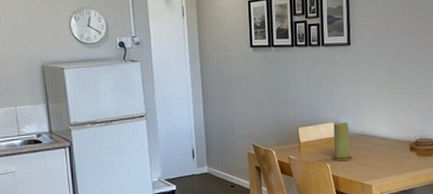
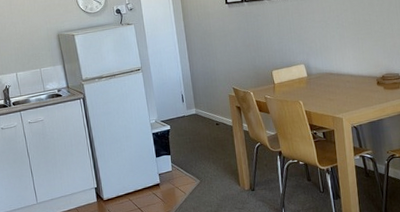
candle: present [332,123,353,161] -> none [304,64,324,98]

